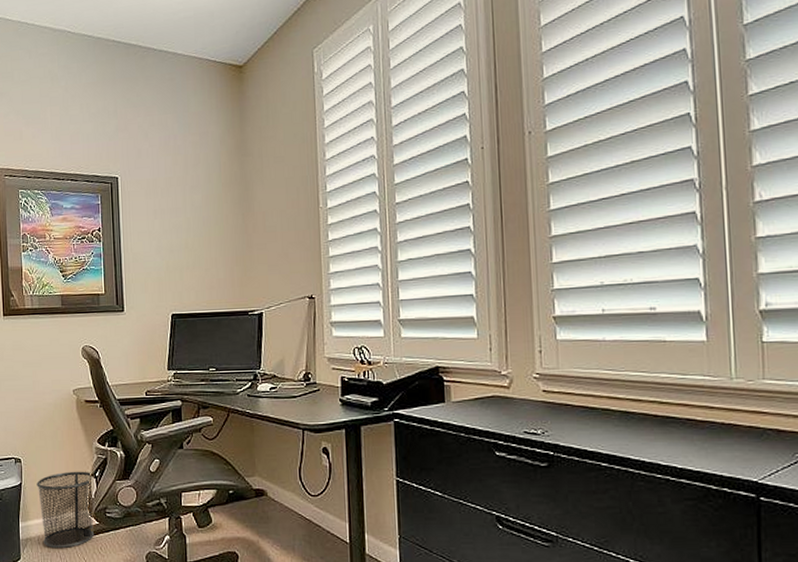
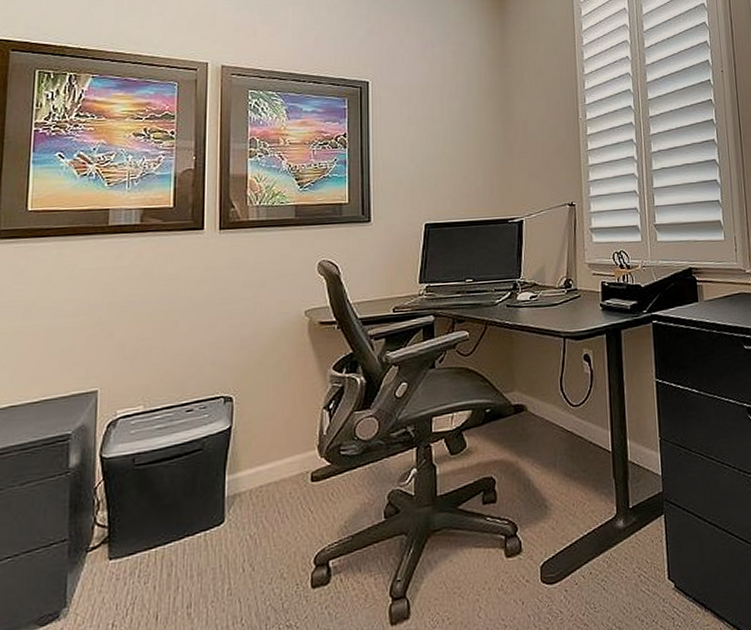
waste bin: present [37,471,95,549] -> none [252,404,325,503]

